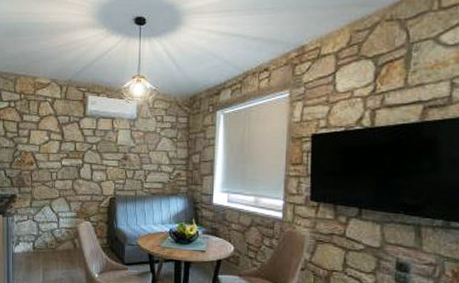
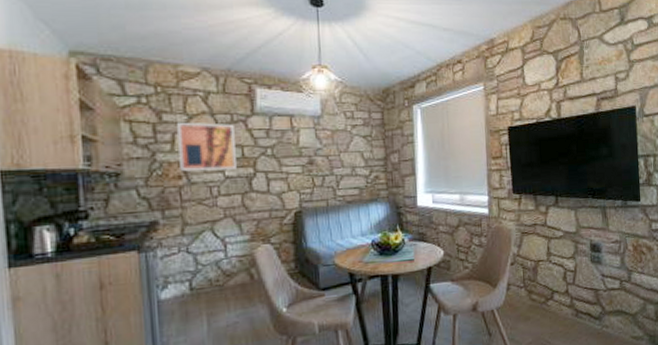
wall art: none [32,121,70,160] -> present [177,122,237,172]

